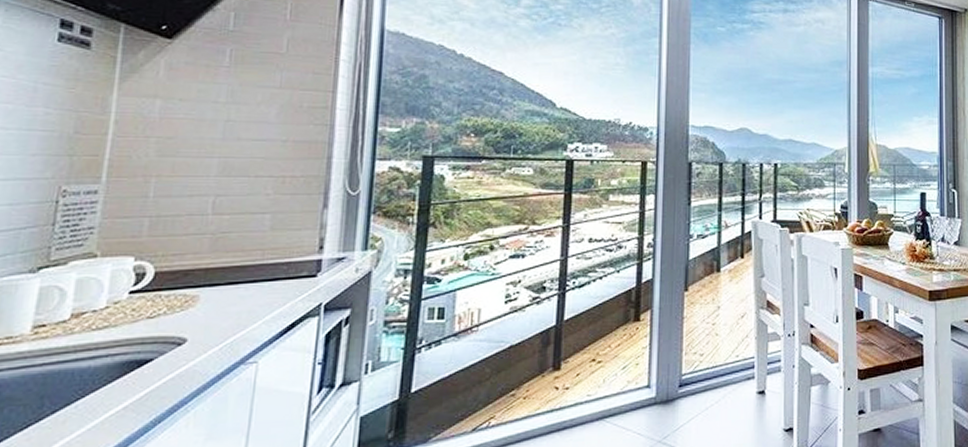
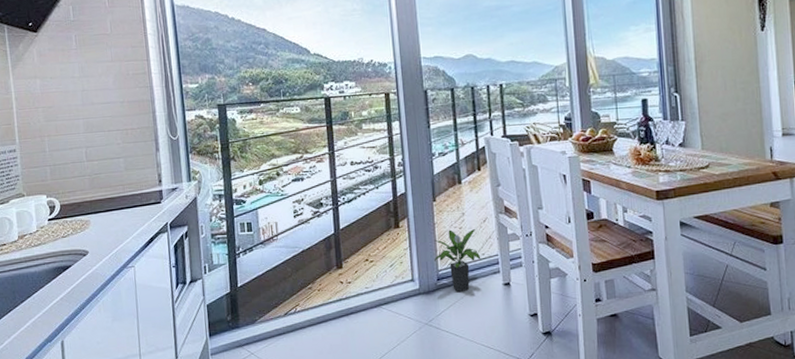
potted plant: none [678,325,734,402] -> present [434,229,481,293]

